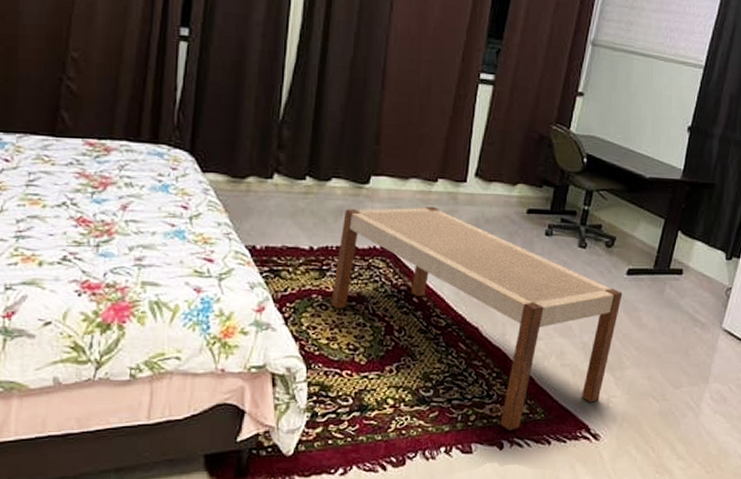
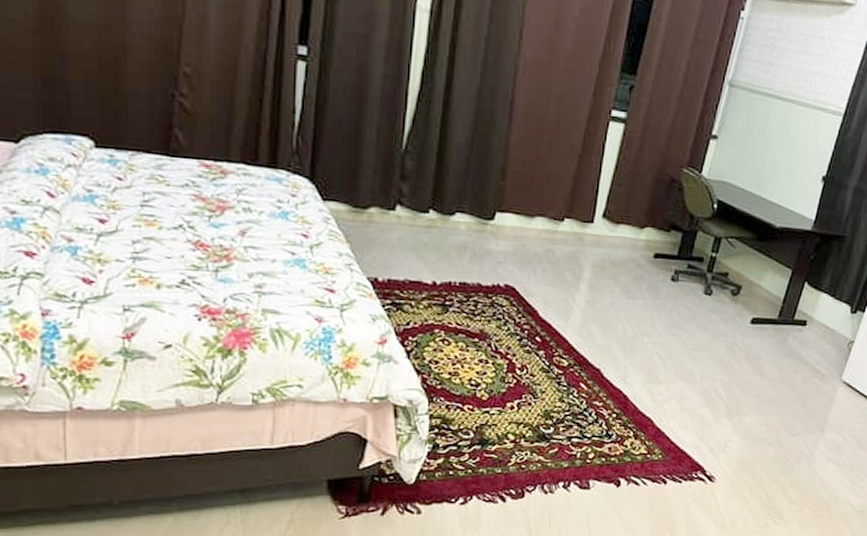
bench: present [330,207,623,431] -> none [453,245,745,469]

